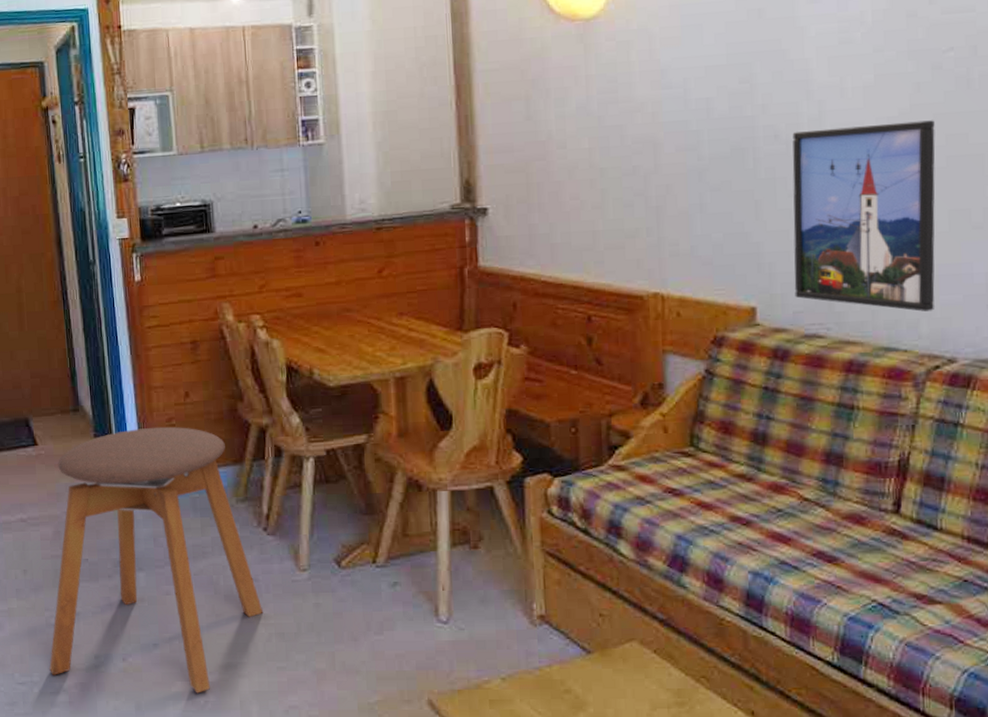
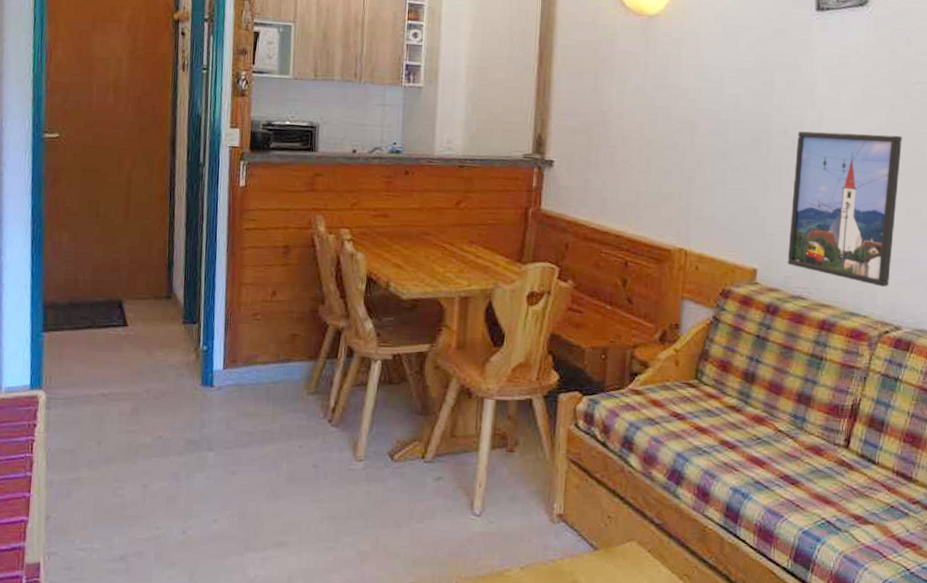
stool: present [49,426,264,694] -> none [111,319,320,568]

